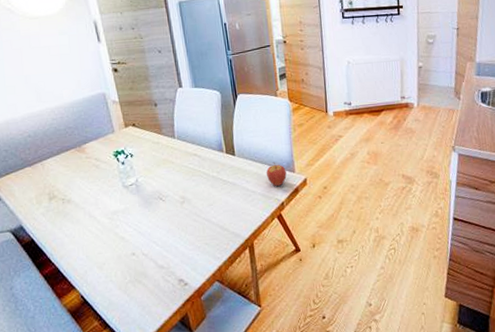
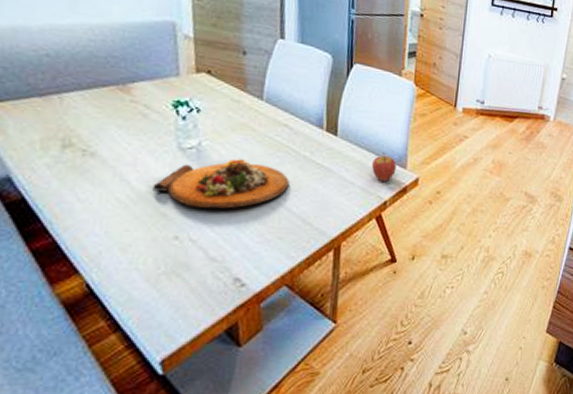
cutting board: none [111,187,206,229] -> present [152,159,289,209]

